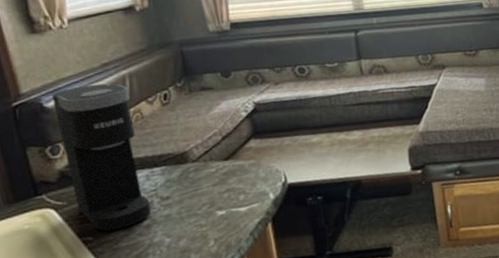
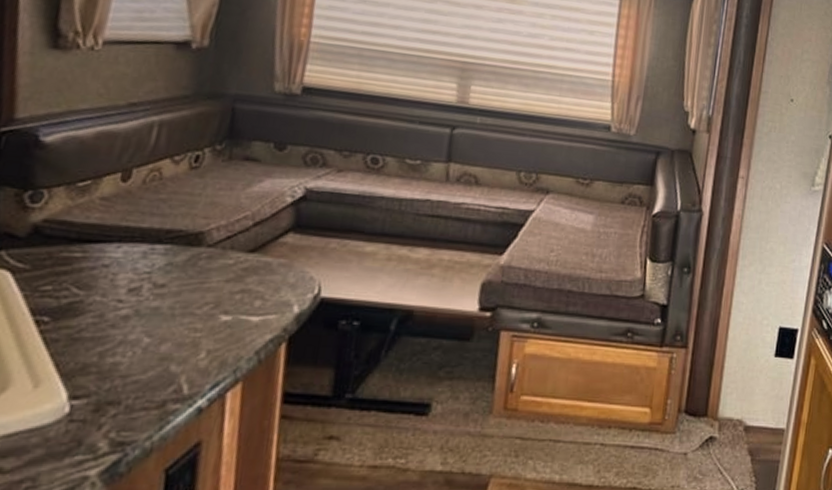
coffee maker: present [51,83,151,231] -> none [42,123,154,314]

